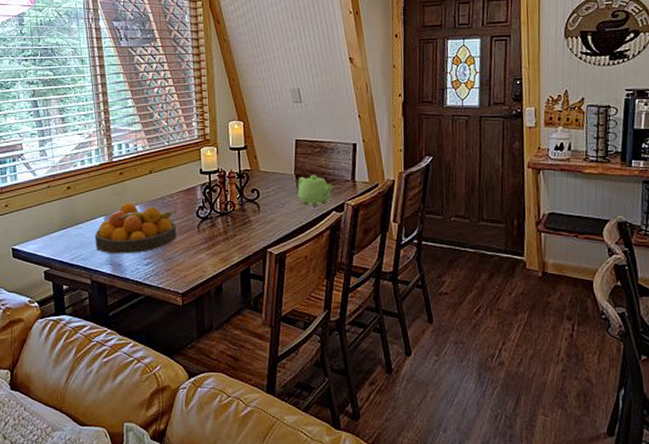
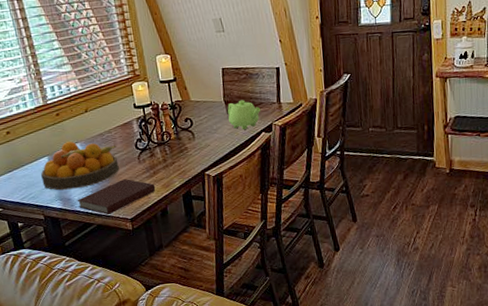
notebook: none [129,248,213,286] -> present [78,179,156,215]

